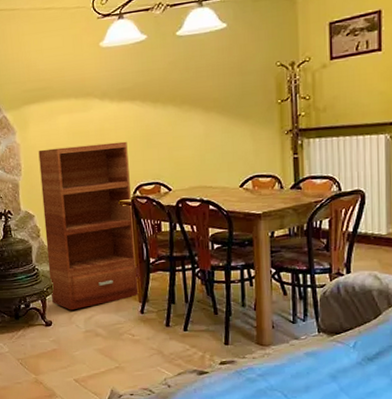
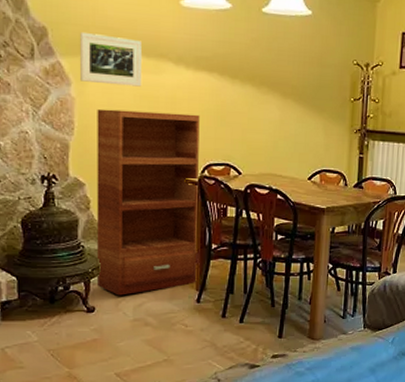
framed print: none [18,85,74,129] -> present [79,31,142,87]

